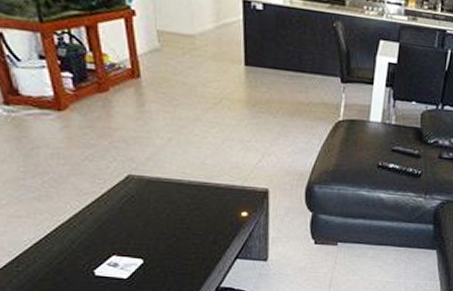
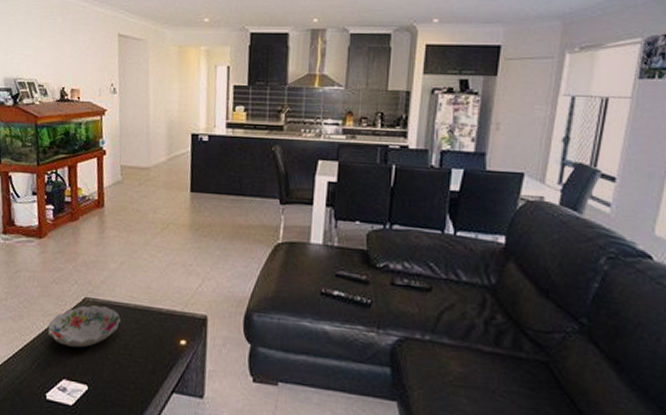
decorative bowl: none [85,181,174,225] -> present [47,304,121,348]

